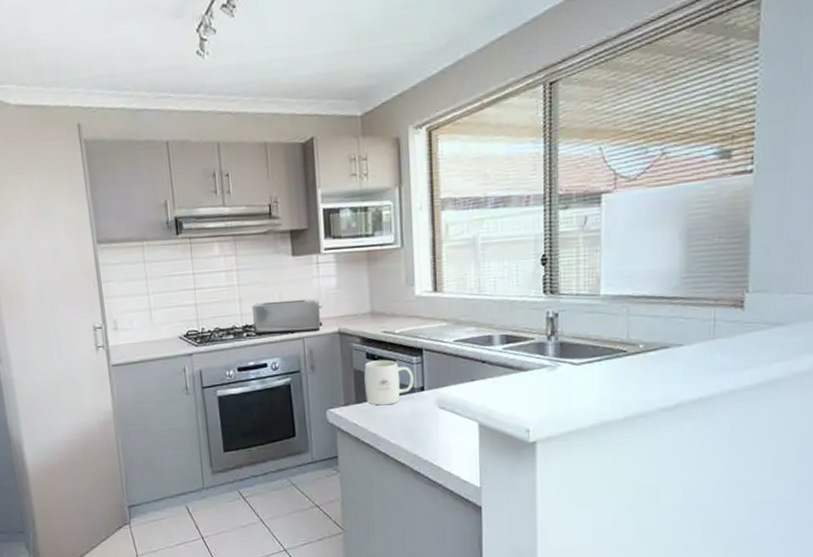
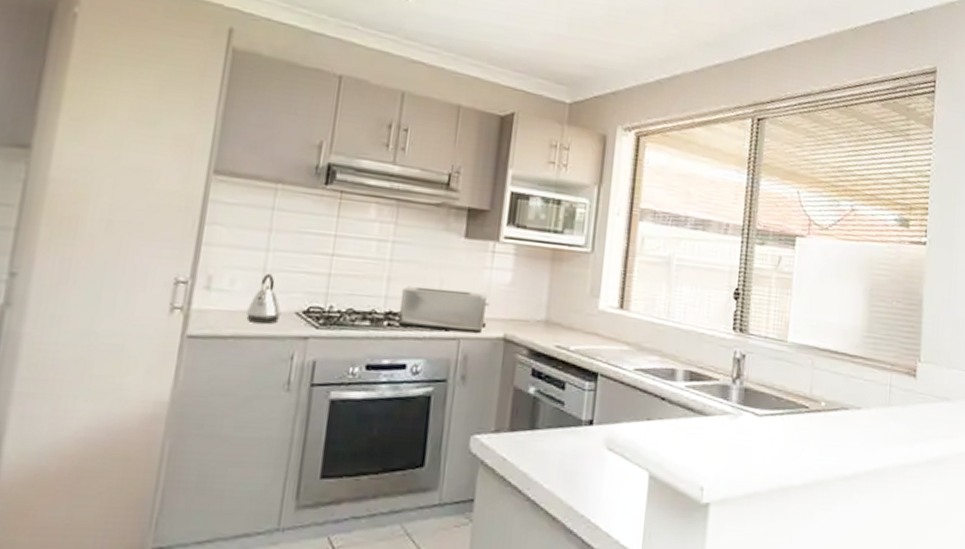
kettle: none [145,311,170,350] -> present [245,272,282,325]
mug: present [363,359,414,406] -> none [522,379,583,439]

